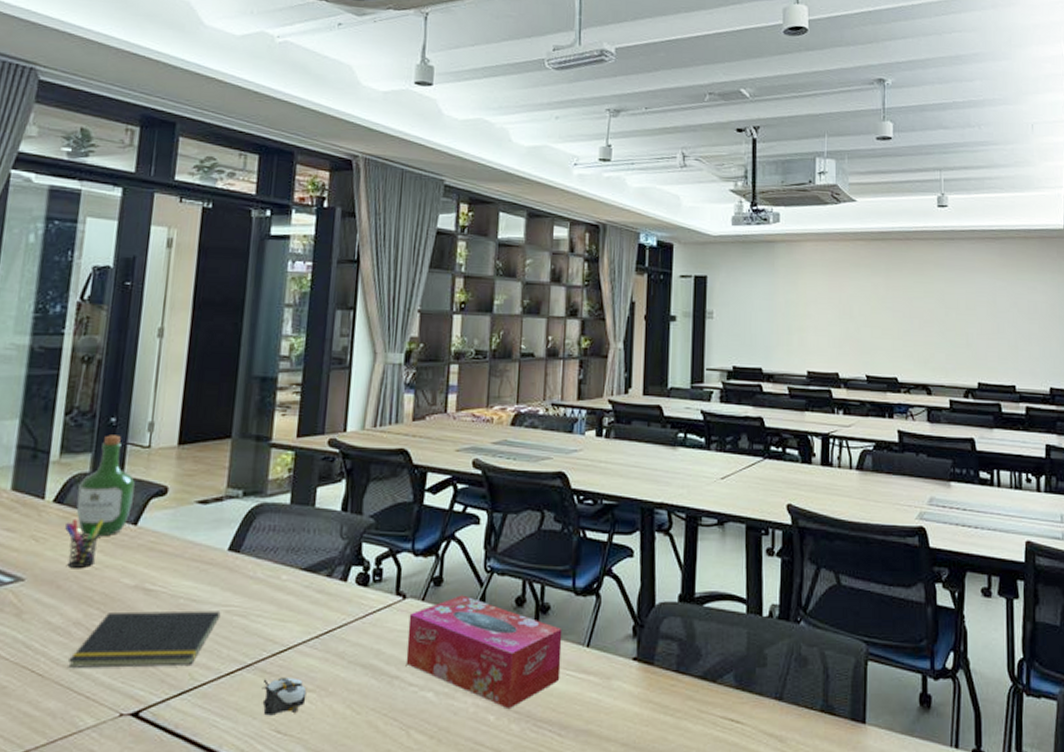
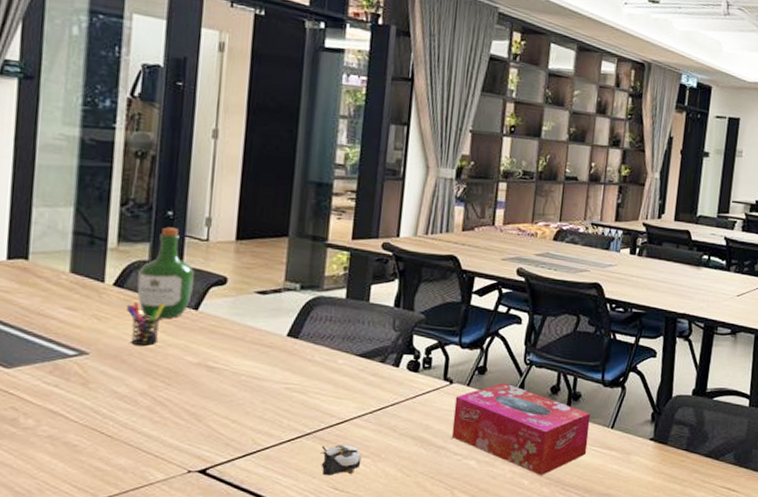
notepad: present [68,610,221,668] -> none [136,385,281,433]

